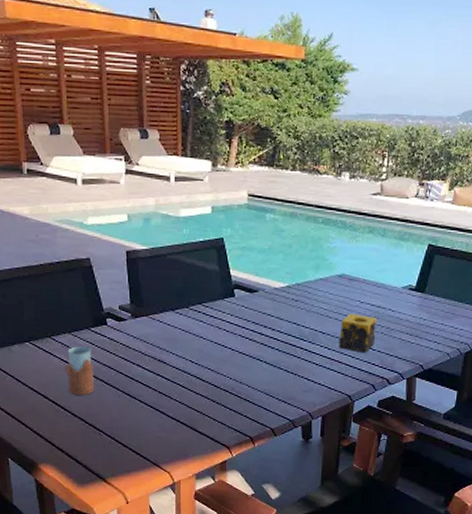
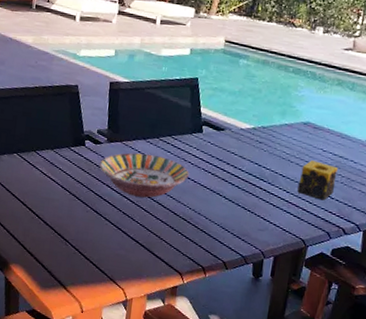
drinking glass: present [65,346,95,395] -> none [44,162,69,207]
serving bowl: none [126,326,225,373] -> present [99,152,189,198]

